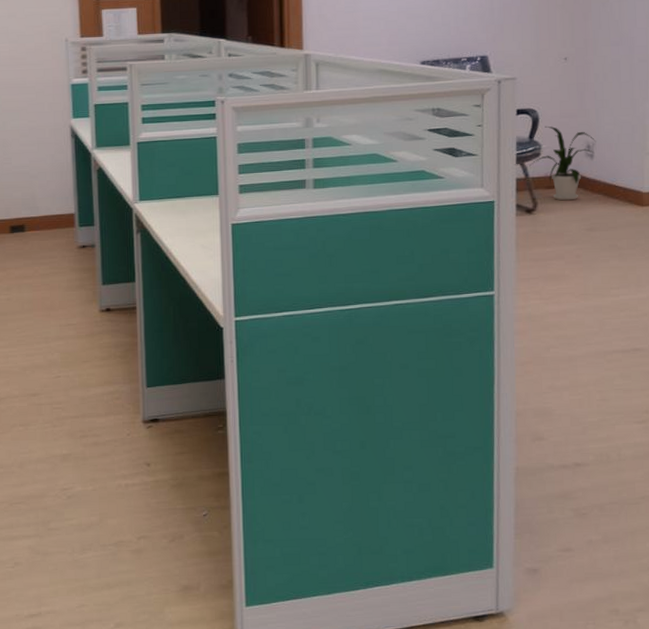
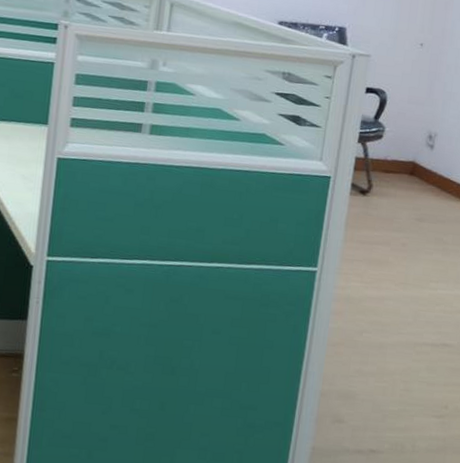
house plant: present [529,126,596,201] -> none [370,108,439,188]

